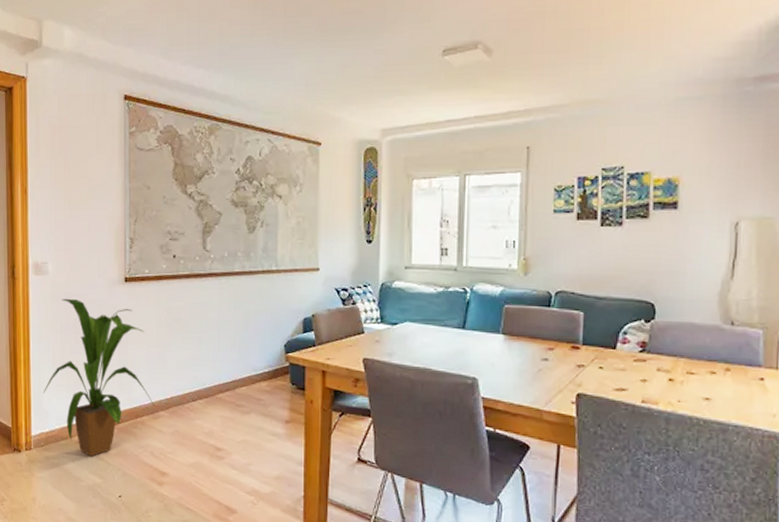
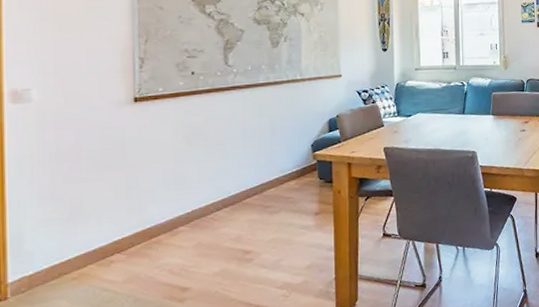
house plant: present [43,298,155,457] -> none [24,125,173,291]

